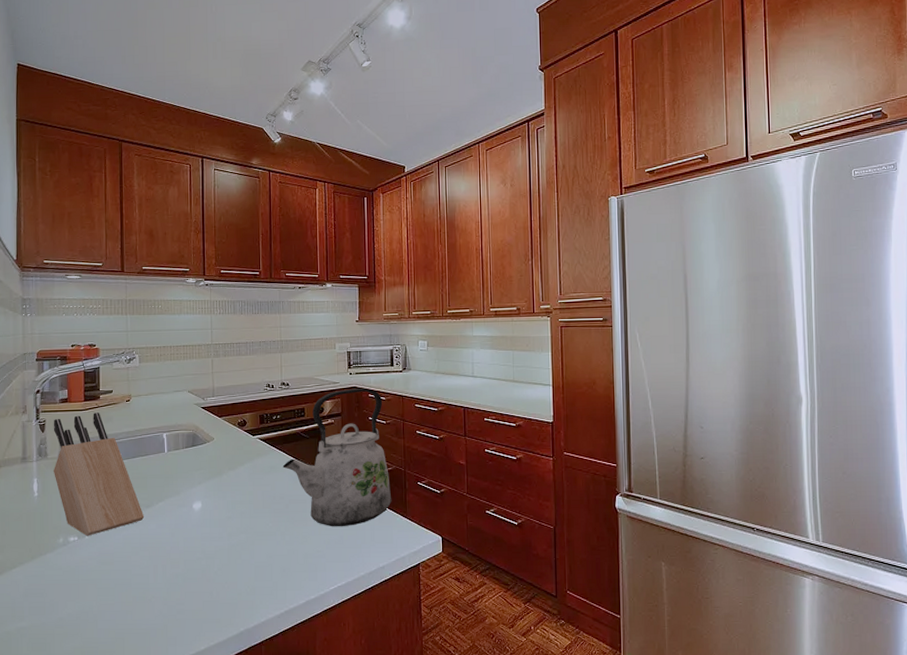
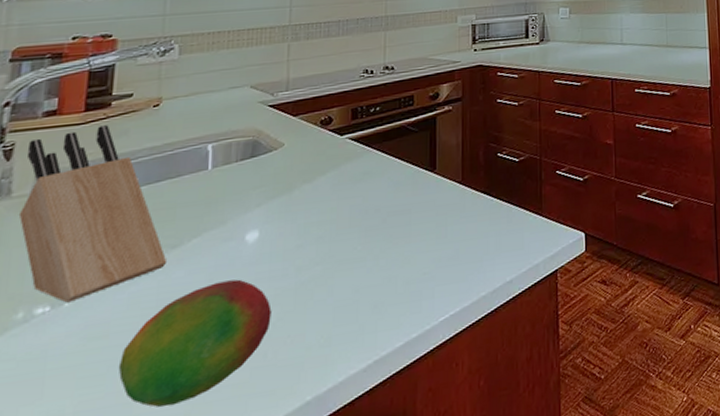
fruit: none [121,536,214,618] -> present [118,279,272,407]
kettle: present [282,388,392,527] -> none [380,66,524,240]

